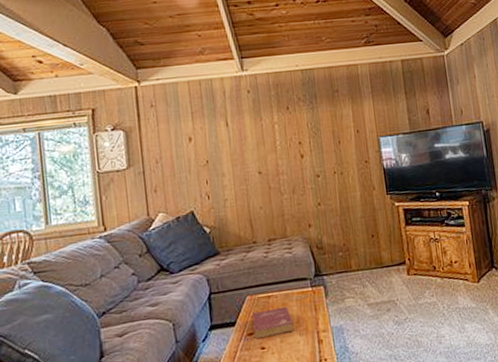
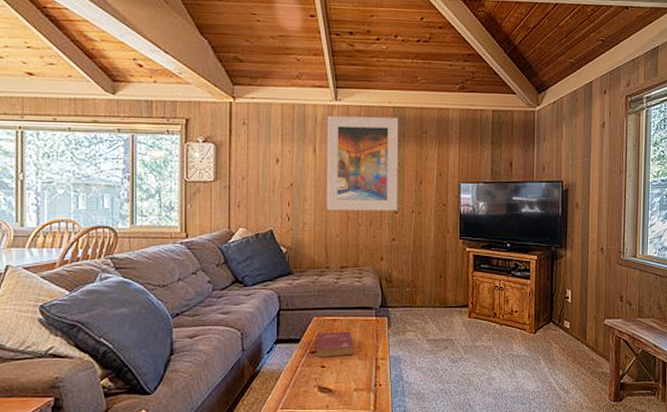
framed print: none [235,79,320,183] -> present [326,115,399,211]

